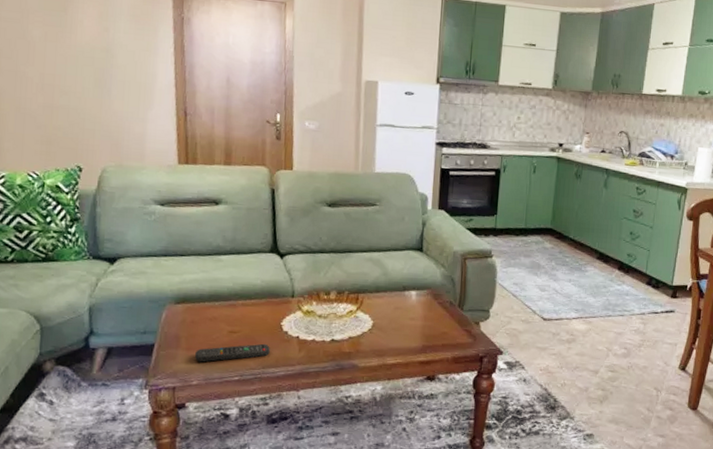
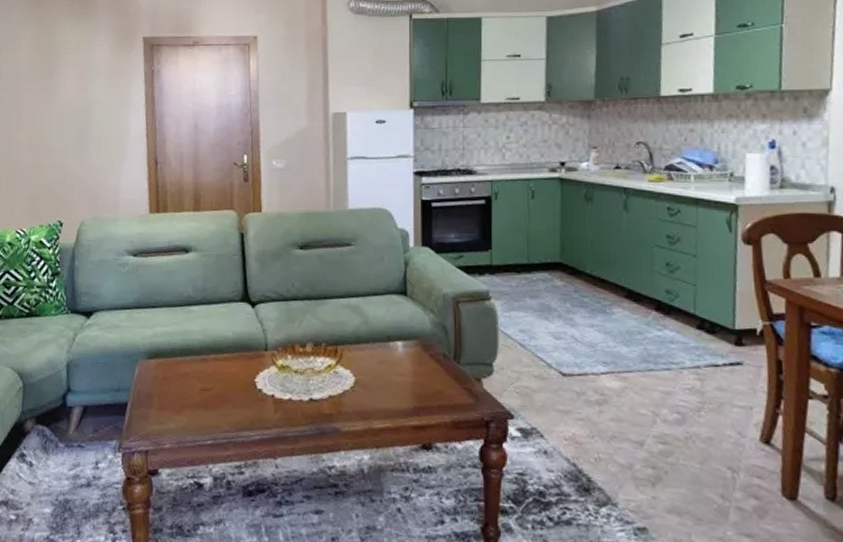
remote control: present [195,343,270,362] -> none [167,402,244,424]

